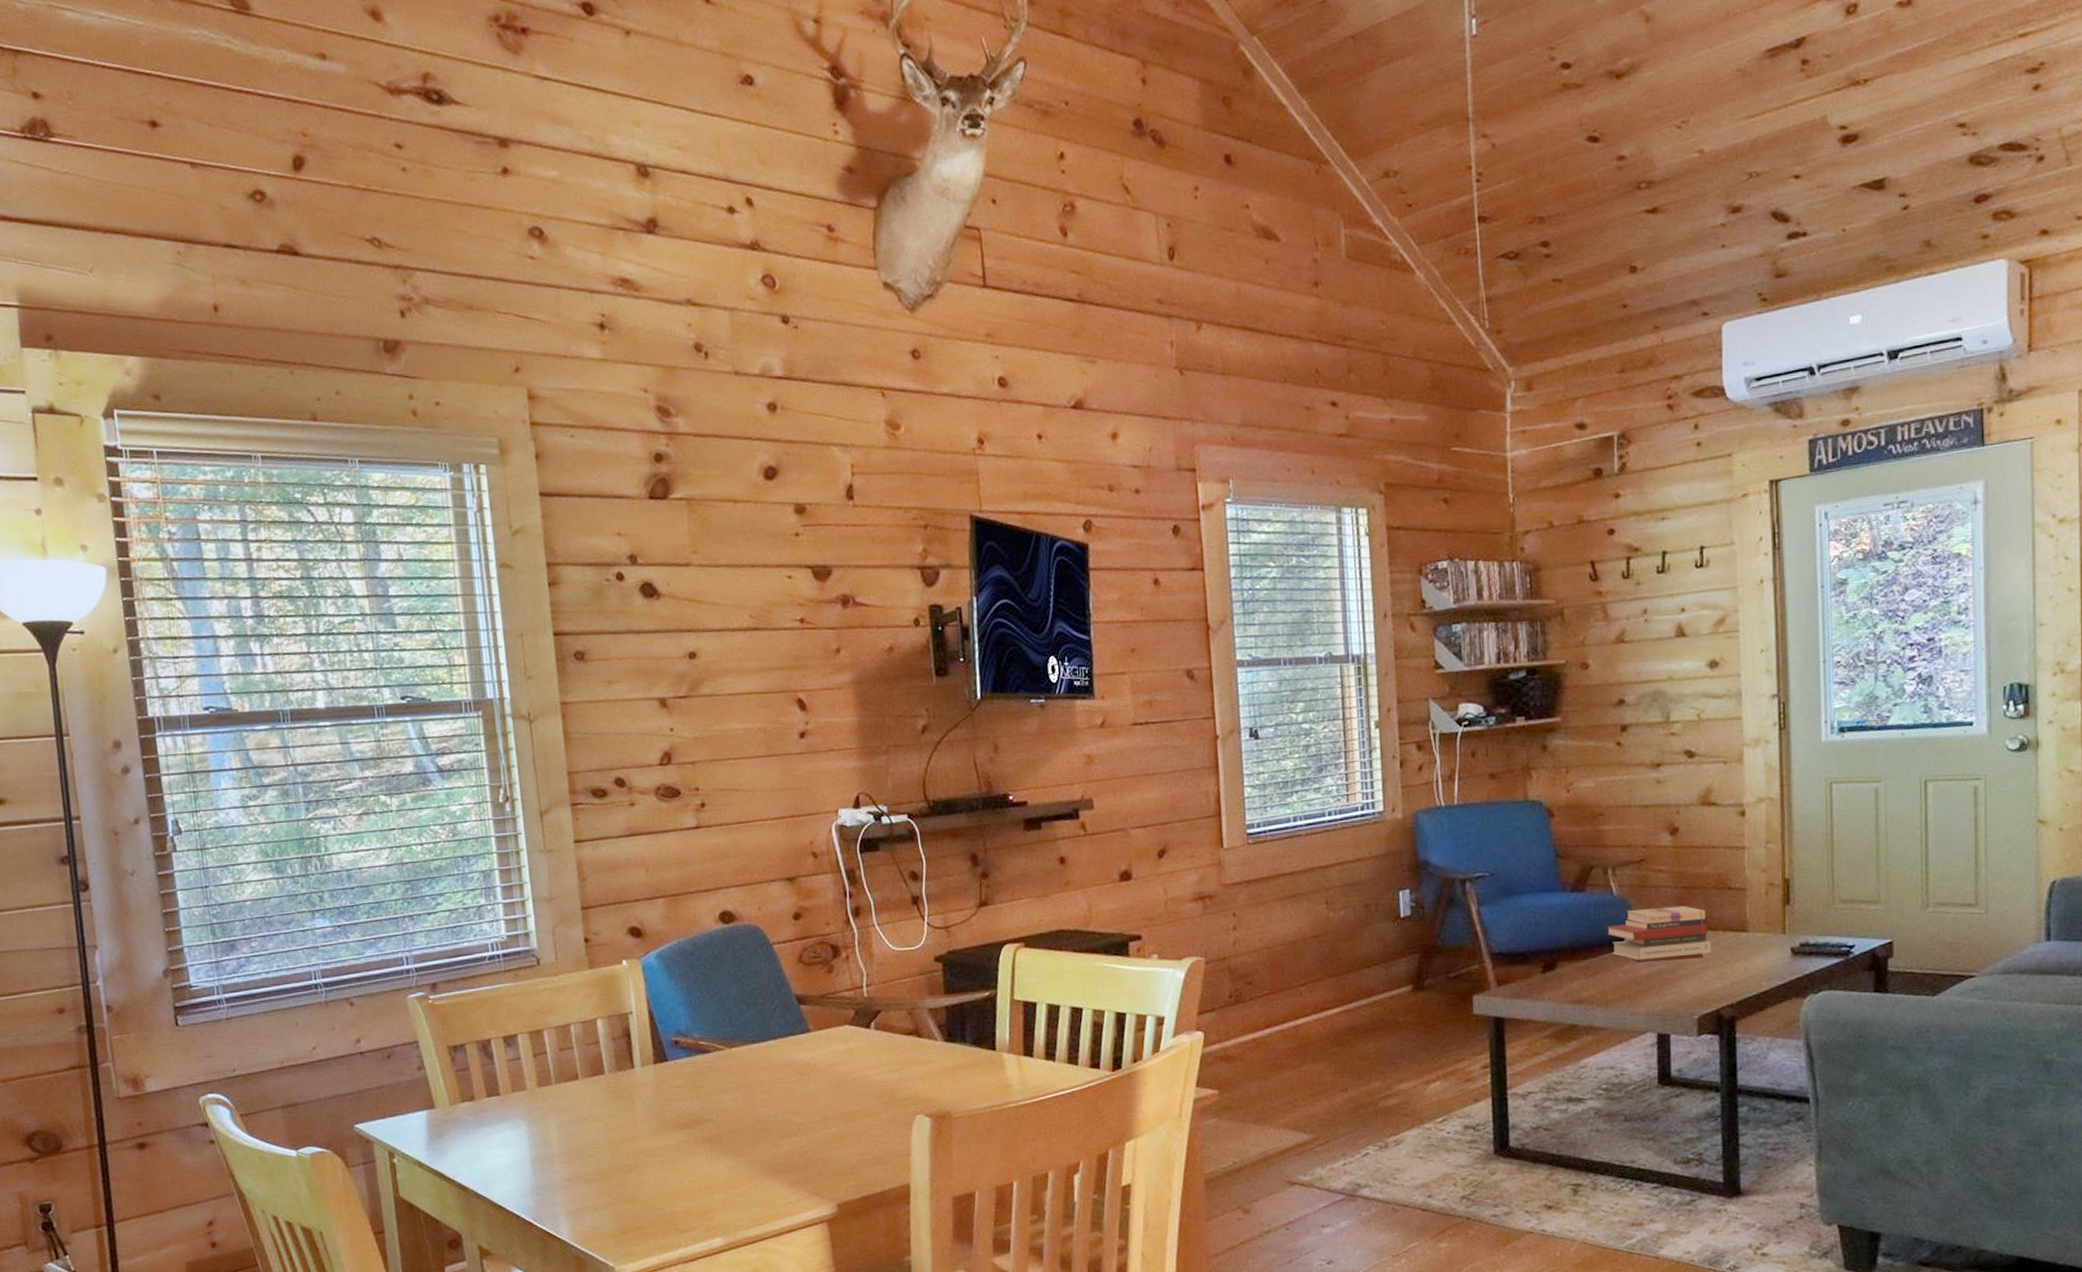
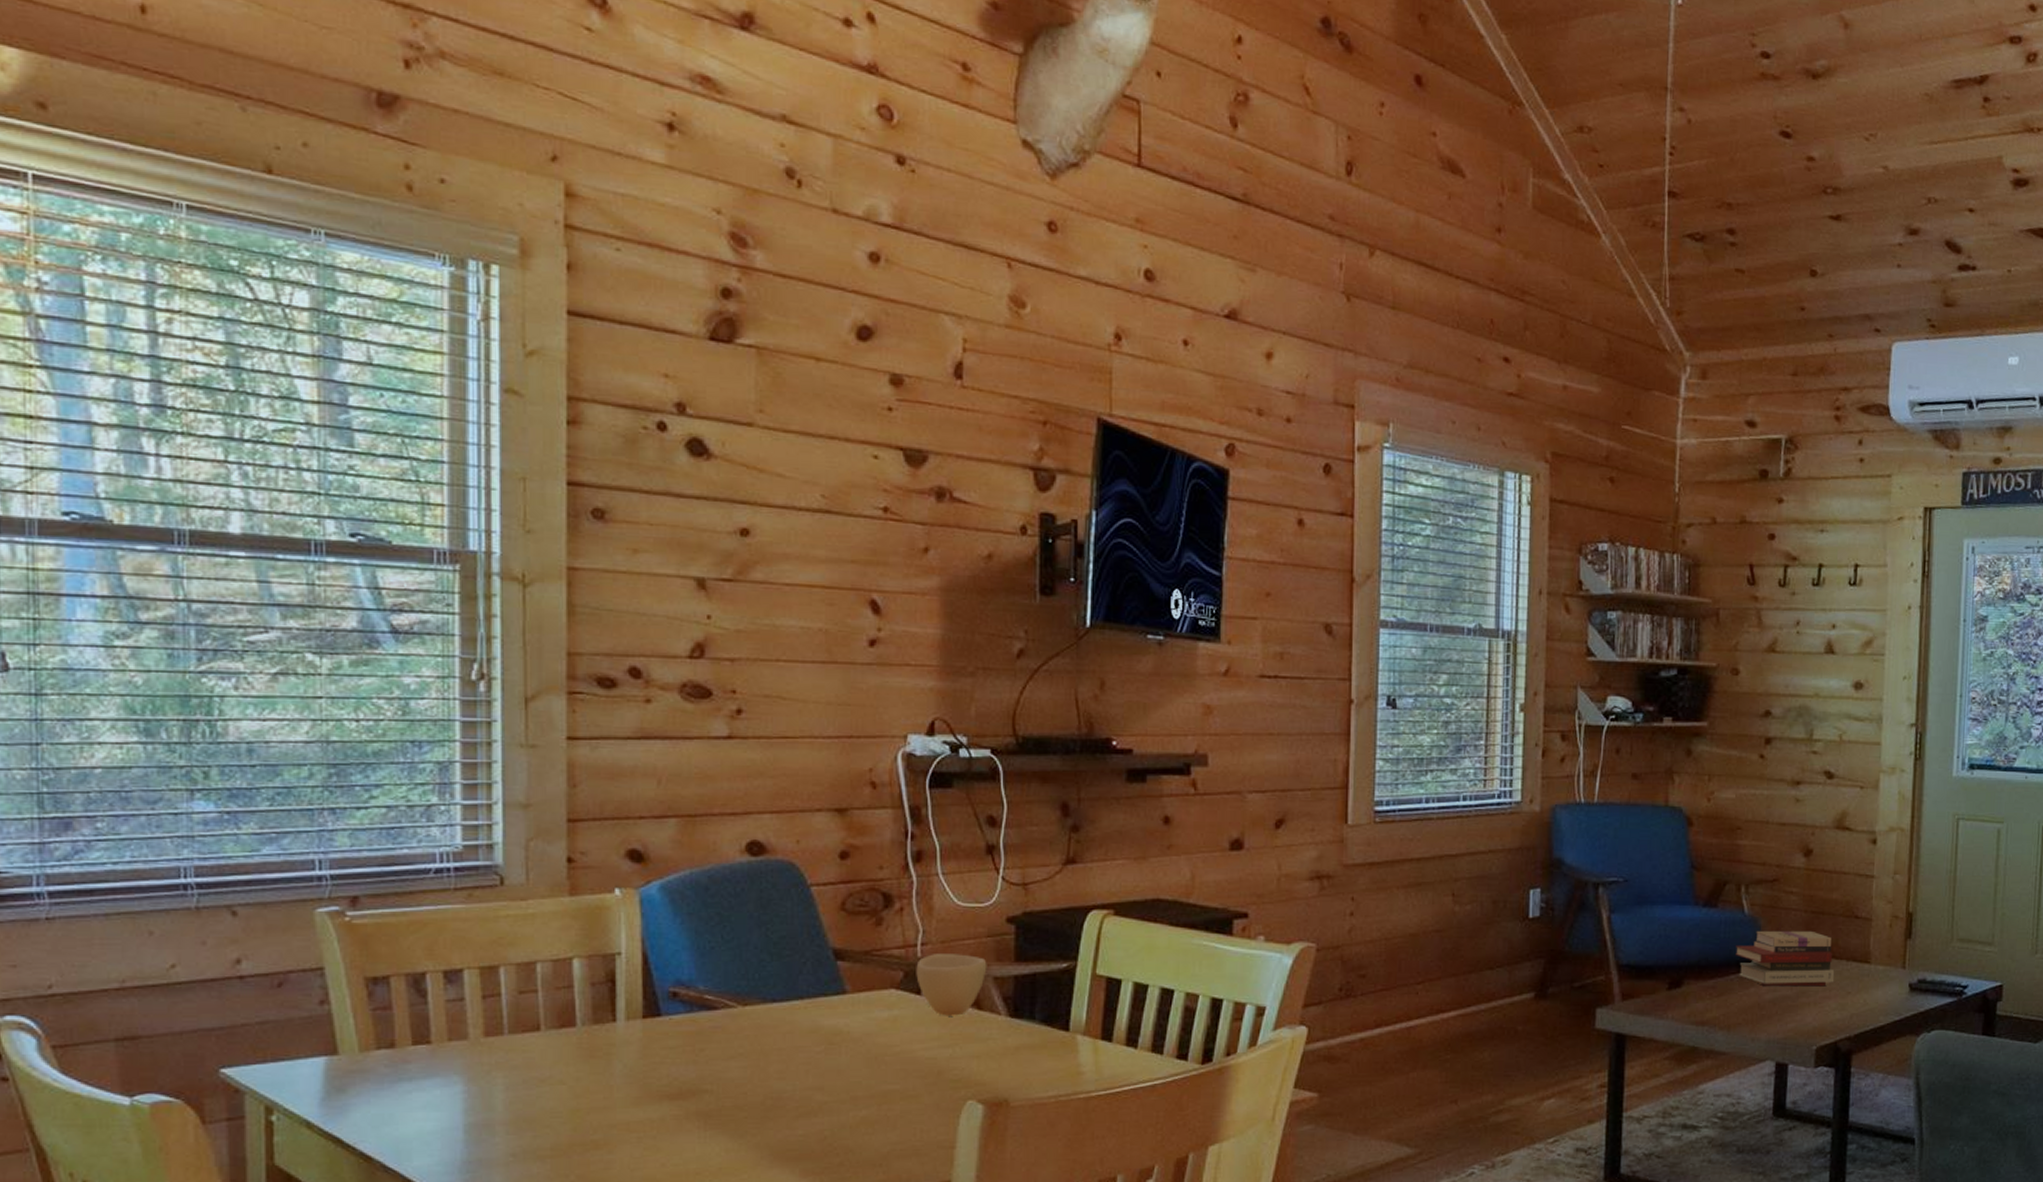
cup: none [864,991,923,1045] -> present [916,954,987,1016]

